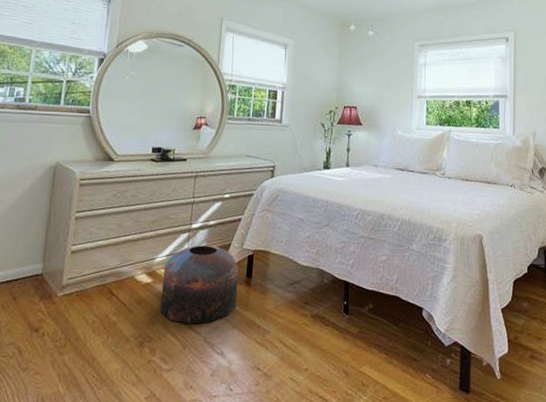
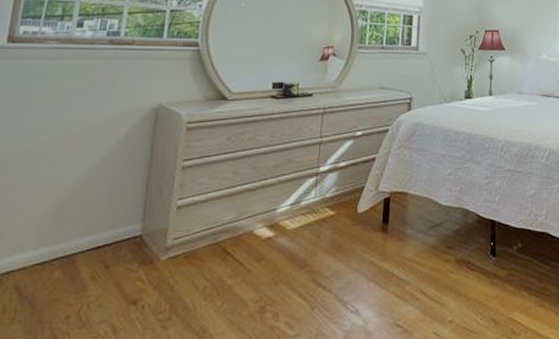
pouf: present [160,245,239,324] -> none [283,190,374,281]

